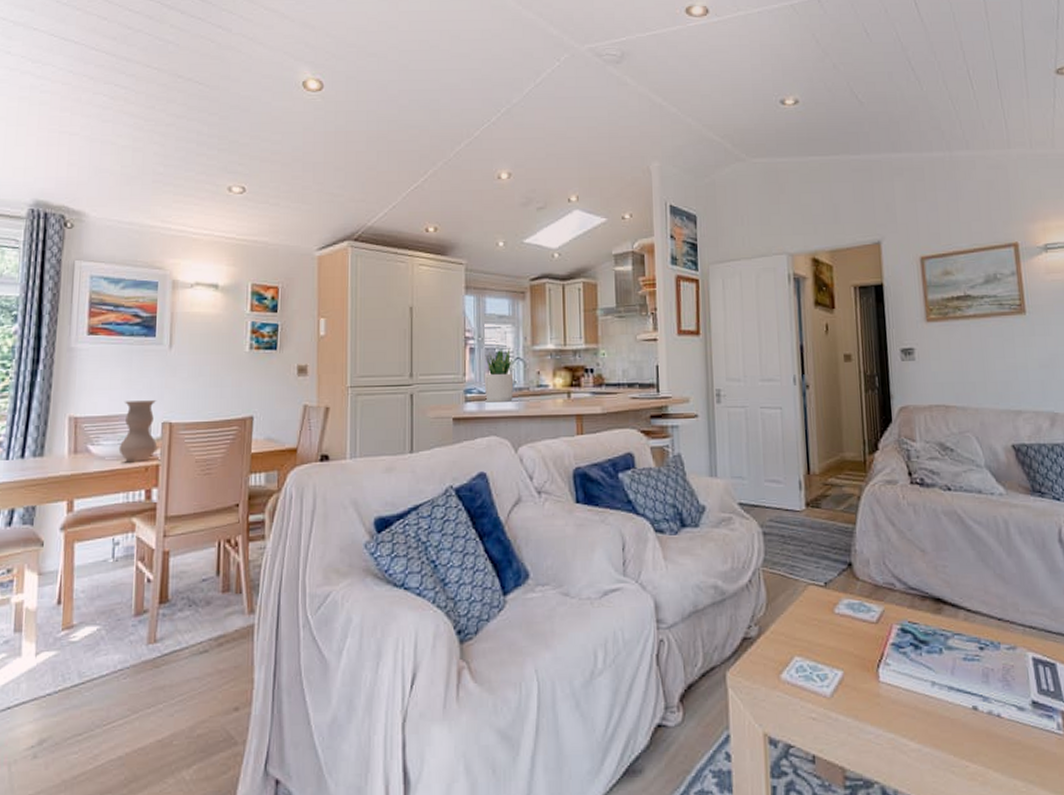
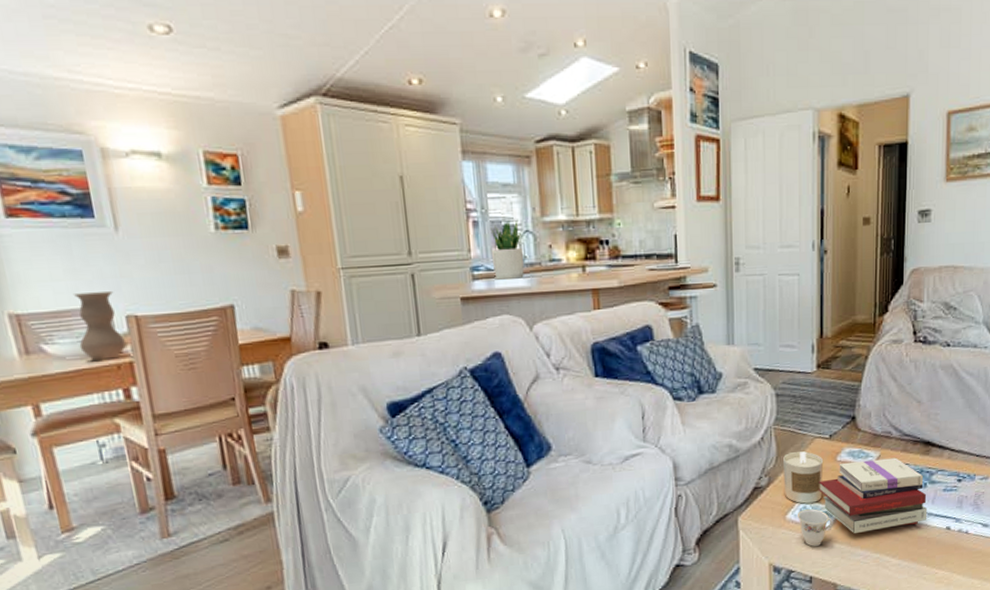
candle: none [774,599,821,662] -> present [783,451,824,504]
teacup: none [793,669,835,716] -> present [797,509,833,547]
books: none [815,614,948,704] -> present [818,457,928,533]

